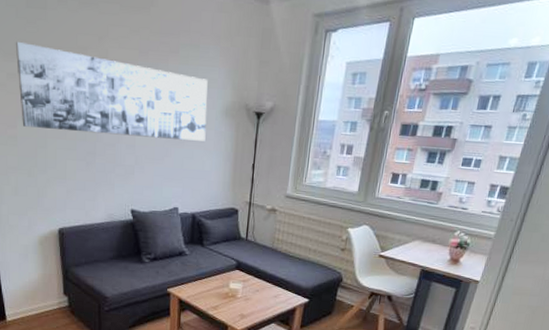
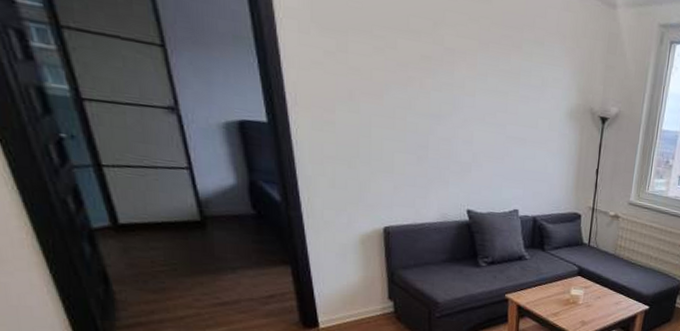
wall art: present [15,41,208,141] -> none [334,15,552,143]

